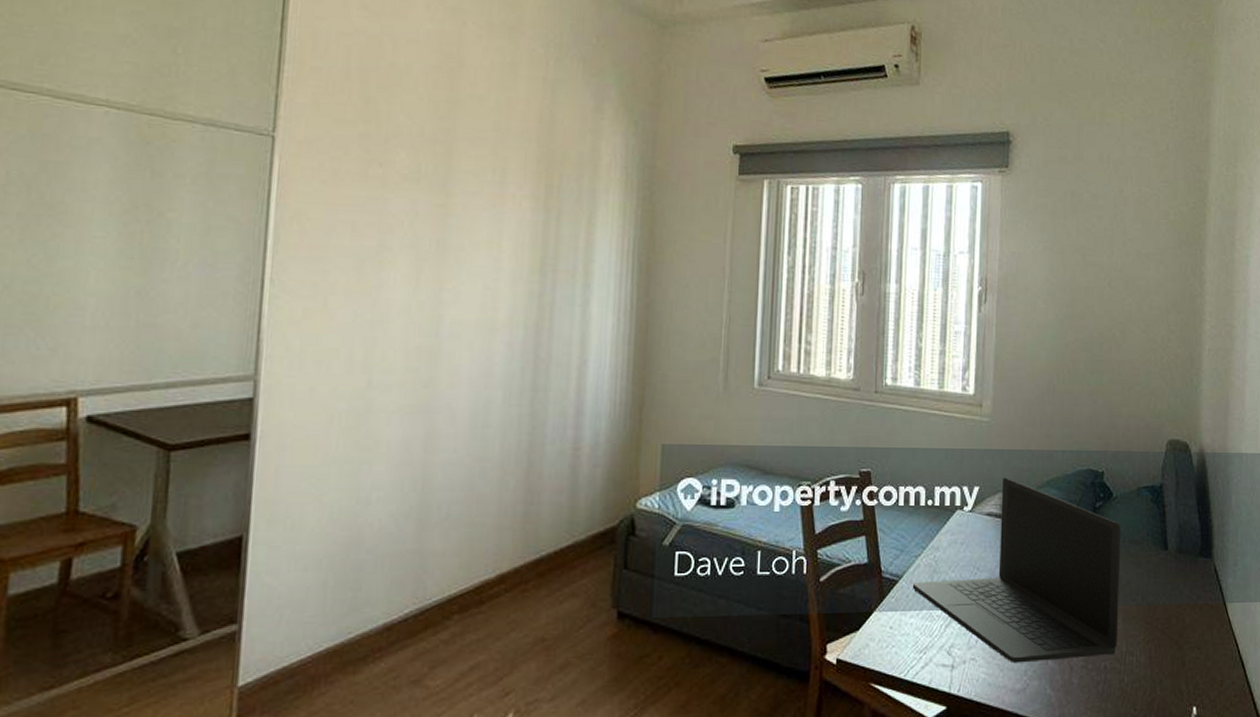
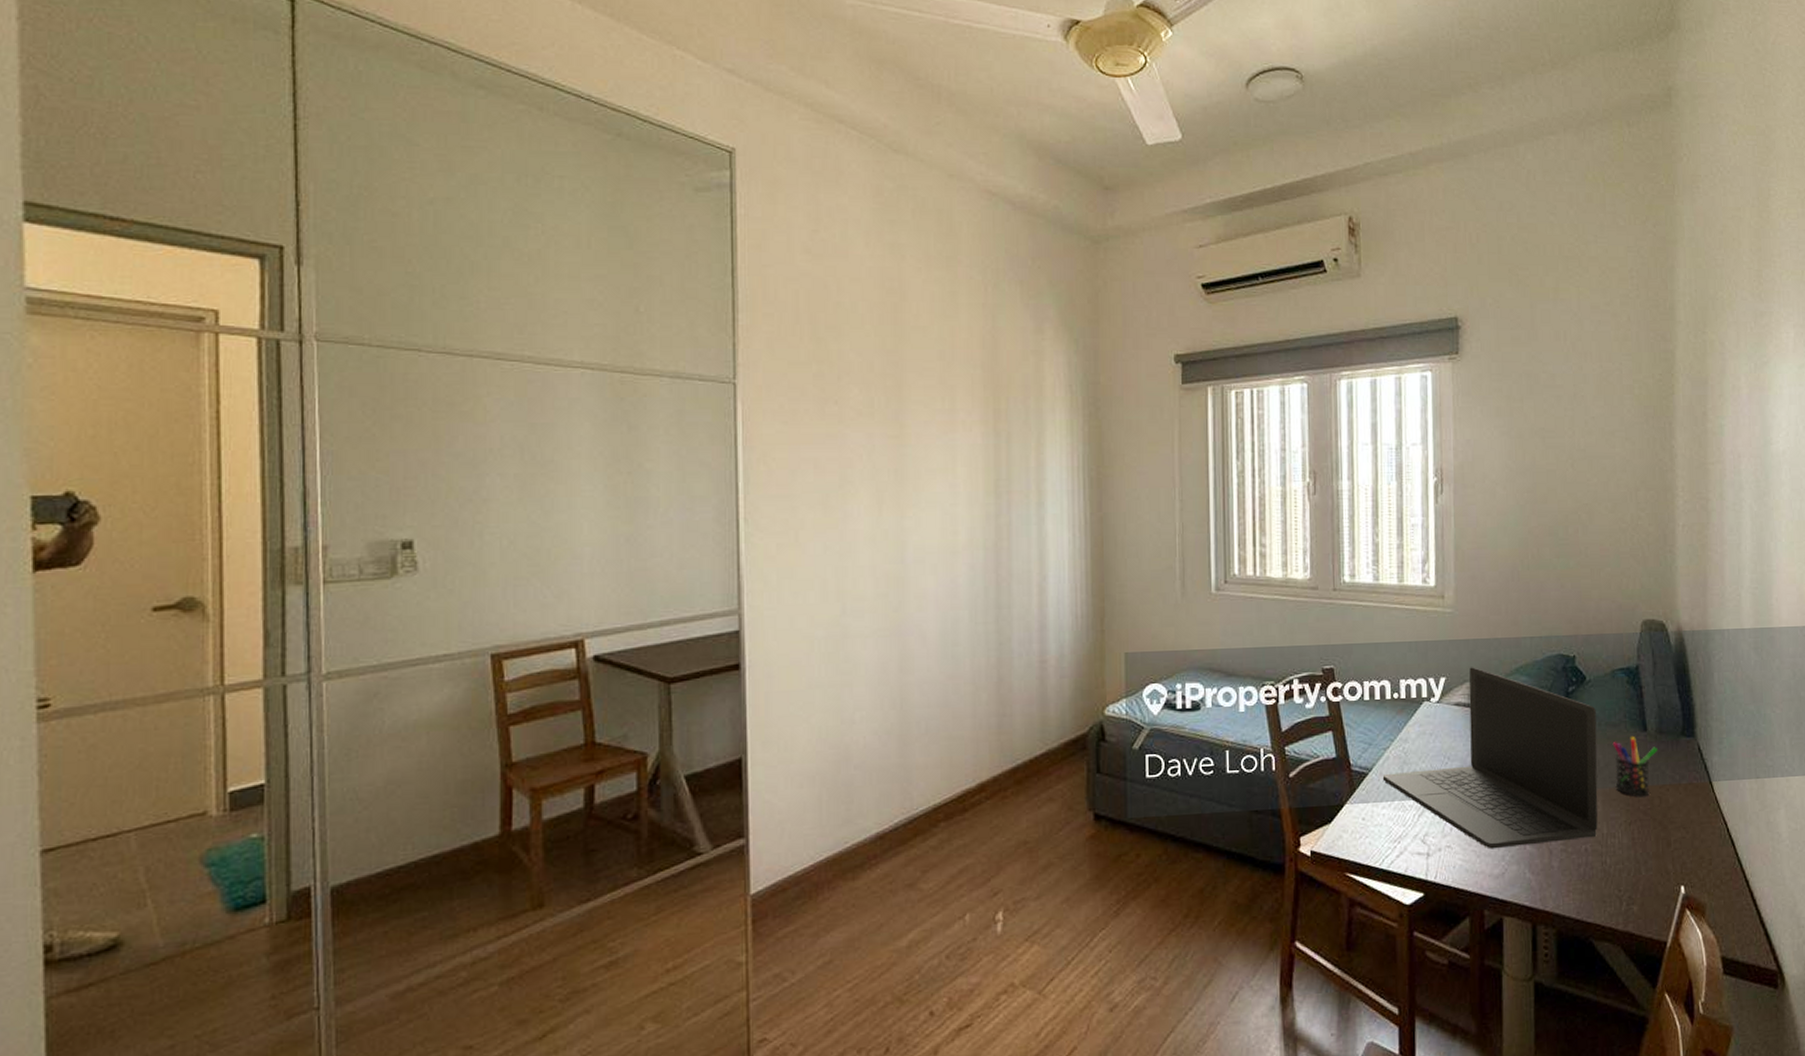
pen holder: none [1135,554,1177,616] -> present [1612,735,1658,797]

